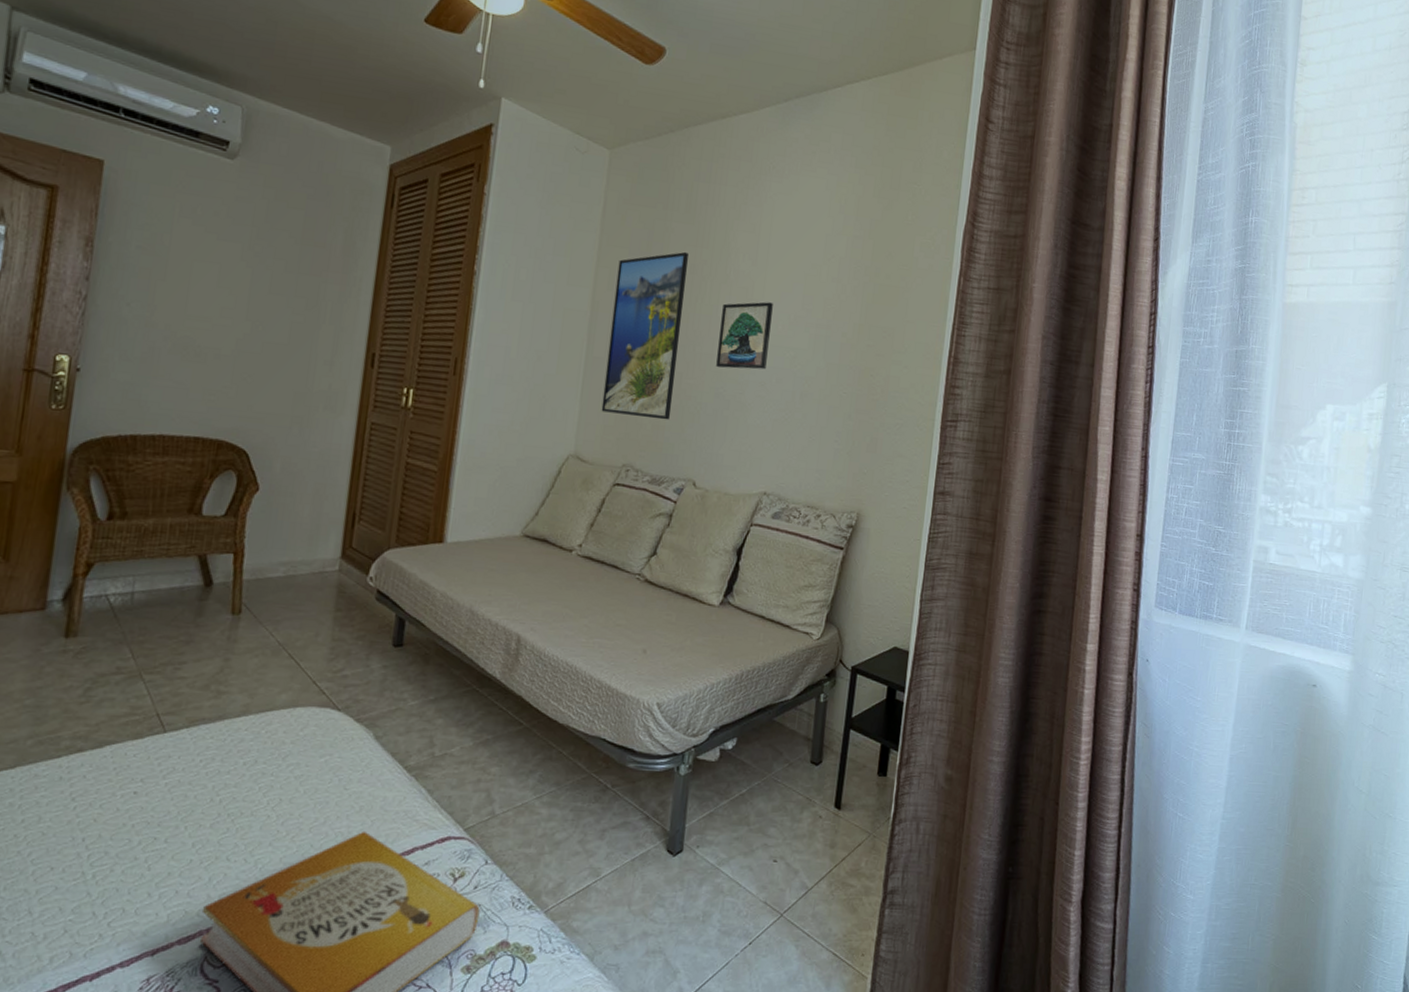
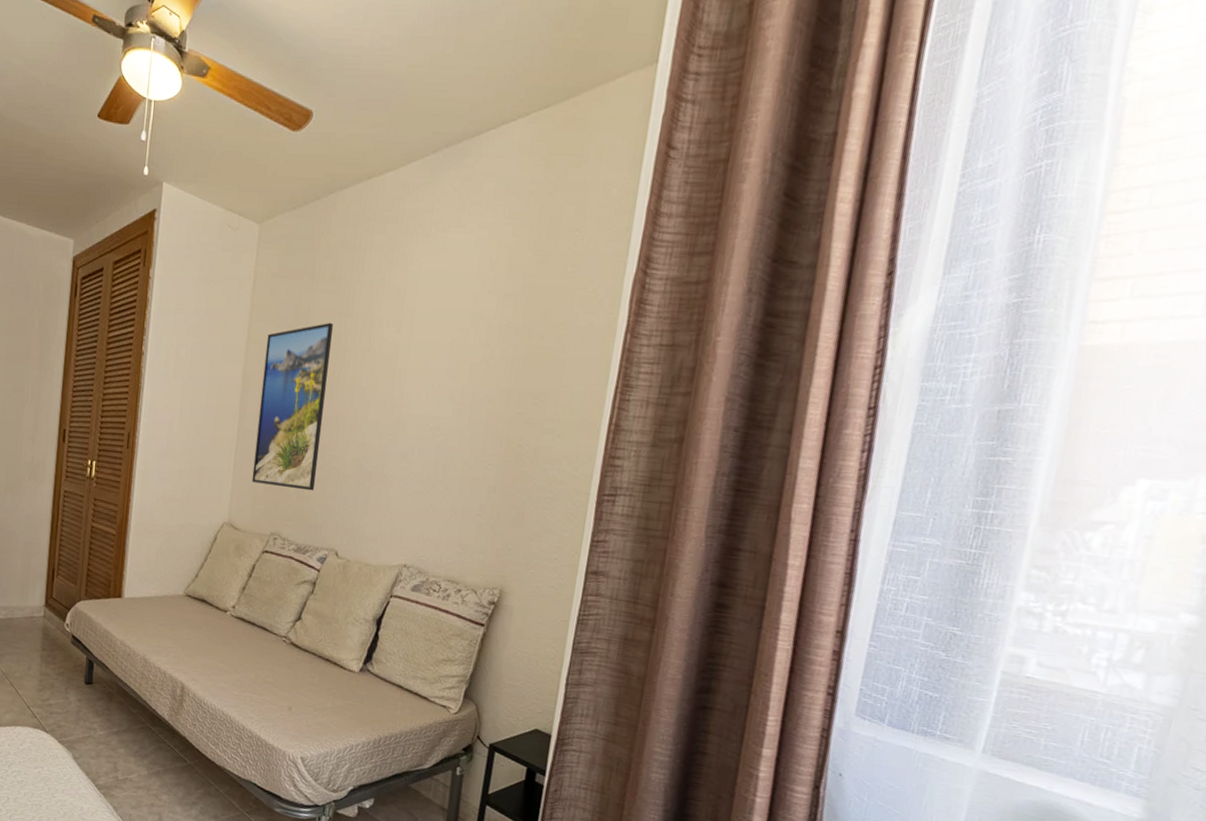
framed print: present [716,302,773,370] -> none [359,370,417,441]

